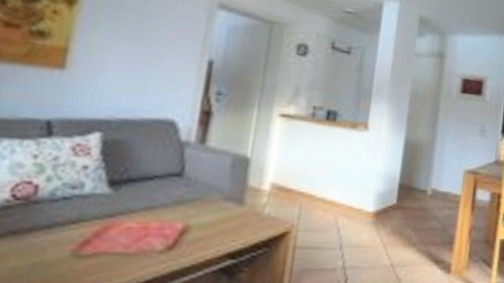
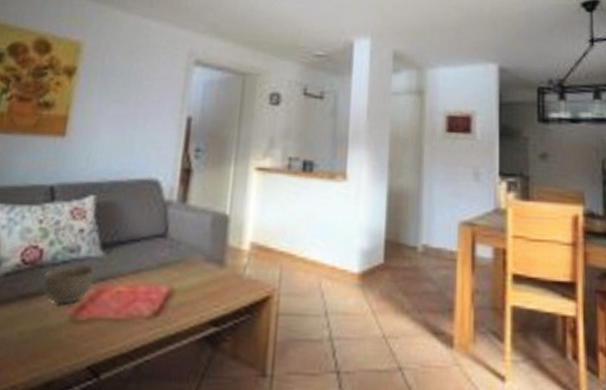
bowl: none [39,200,102,240] -> present [43,264,95,305]

